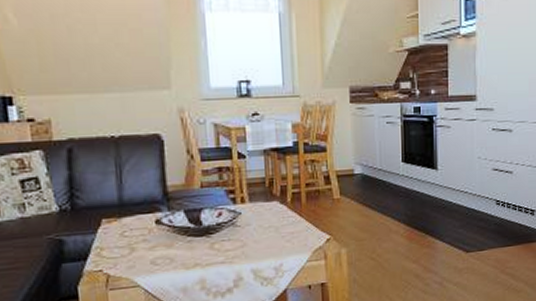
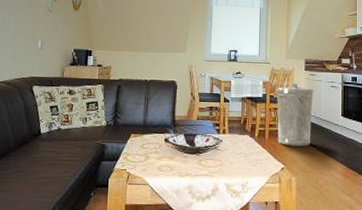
trash can: none [312,121,364,210] -> present [276,82,314,147]

